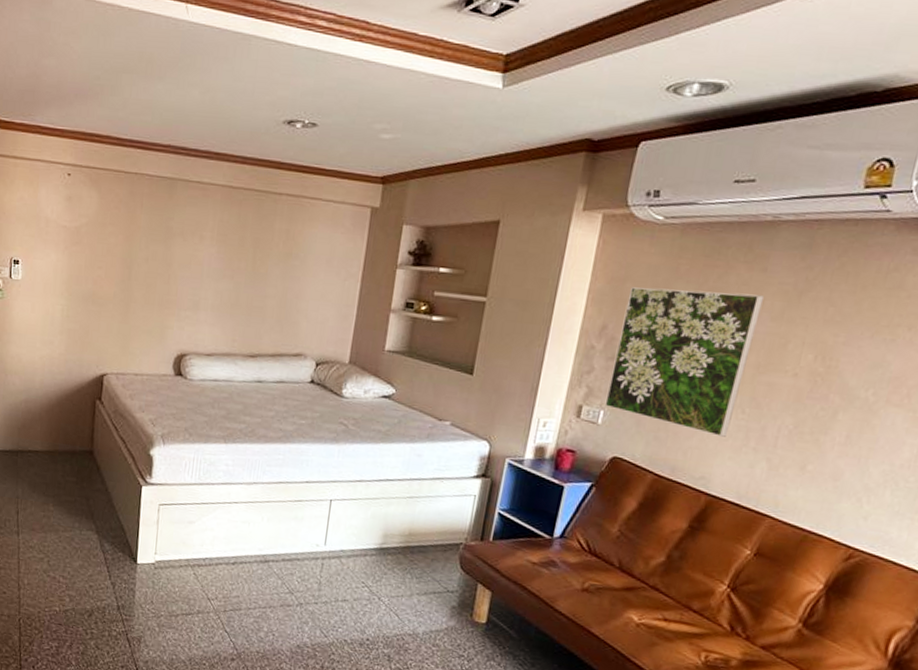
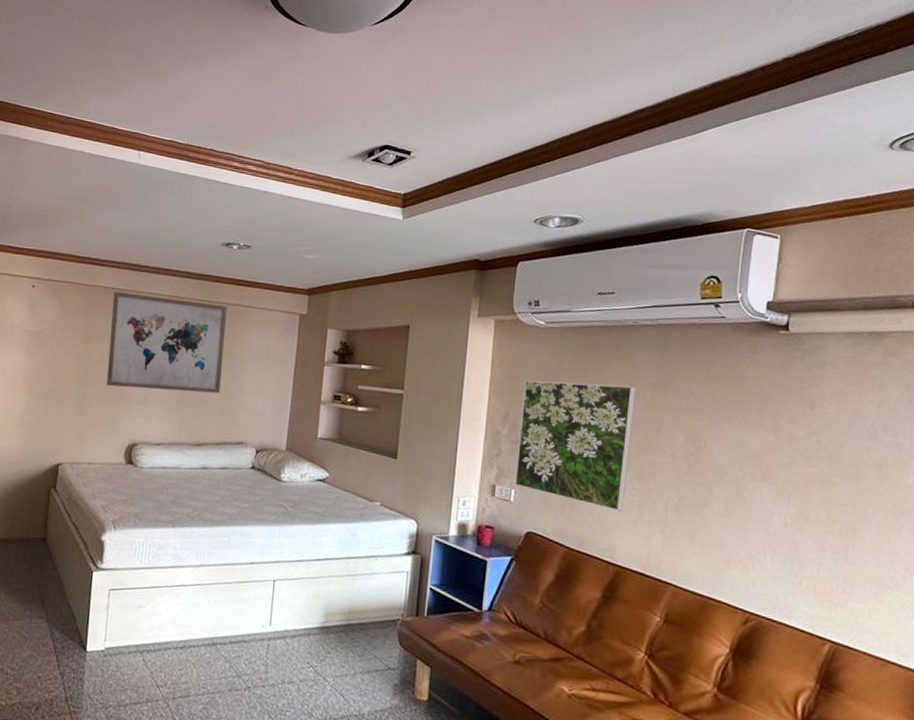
wall art: none [152,180,288,300] -> present [106,292,227,394]

